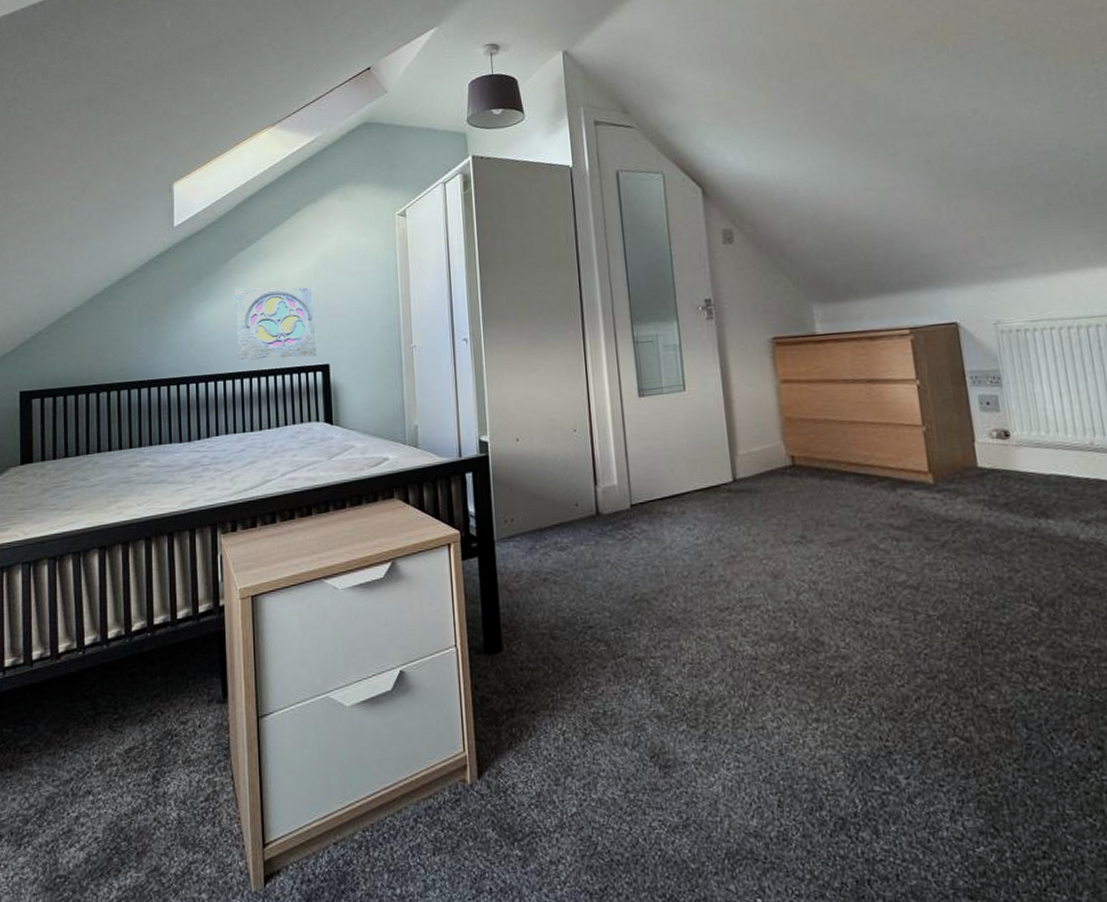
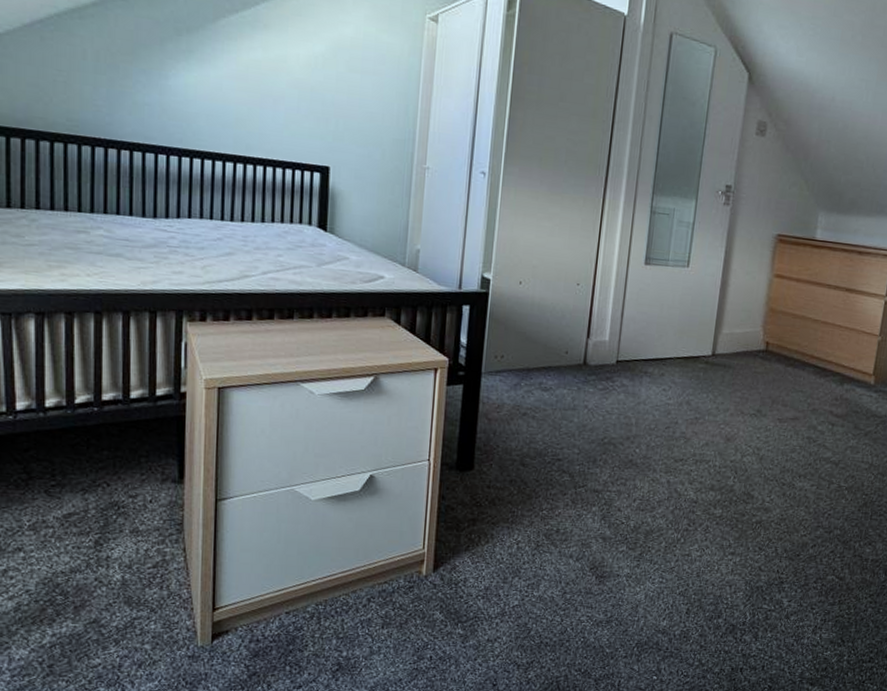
wall ornament: present [234,287,317,361] -> none [221,55,319,154]

